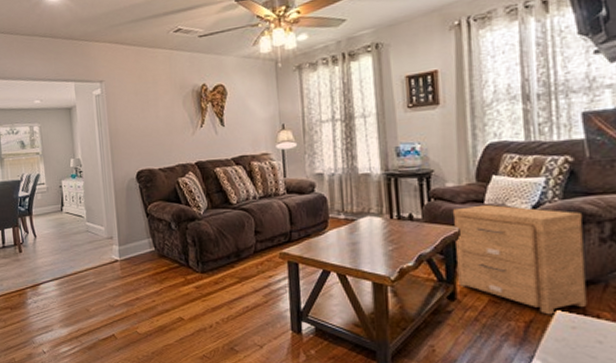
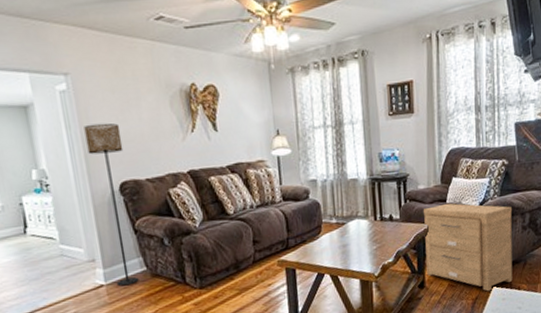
floor lamp: none [112,120,148,263] -> present [84,123,139,286]

